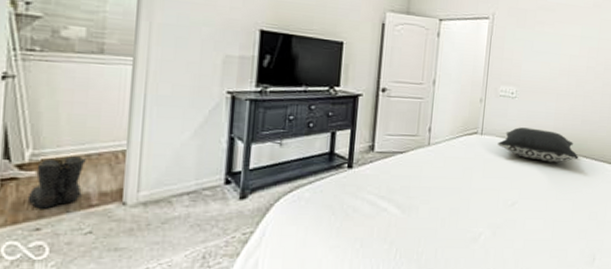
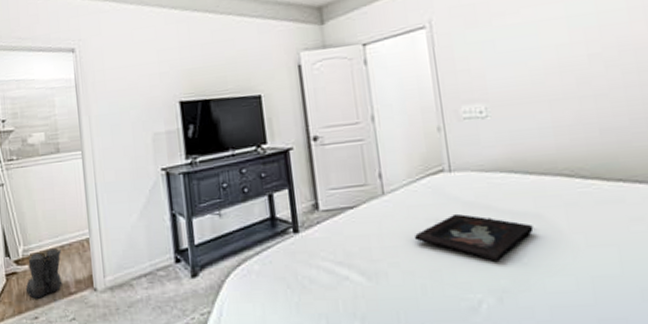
decorative tray: none [444,167,527,205] -> present [414,213,534,261]
pillow: present [497,127,579,163] -> none [475,151,609,196]

